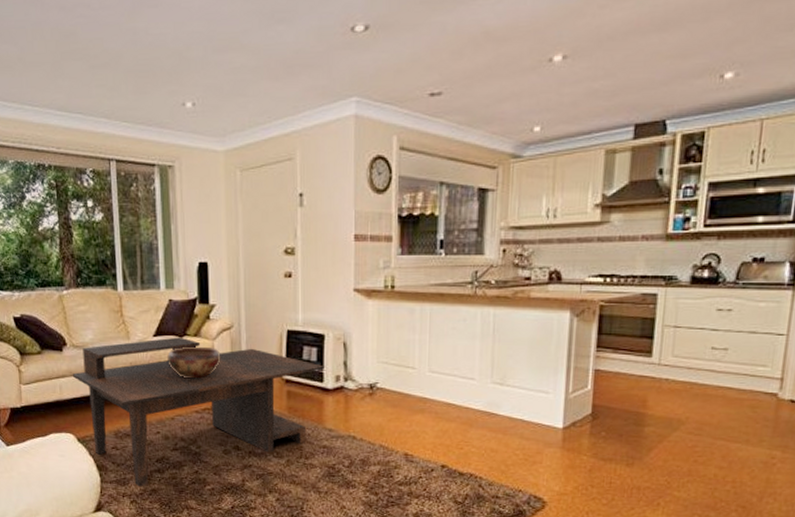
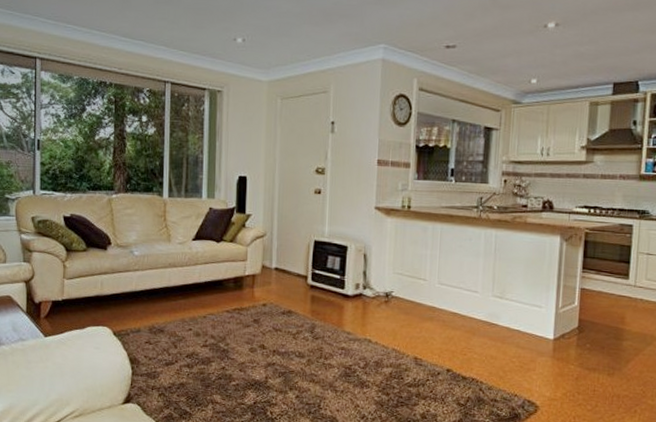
coffee table: present [72,337,324,487] -> none [114,242,346,381]
decorative bowl: present [167,346,221,379] -> none [204,251,253,281]

